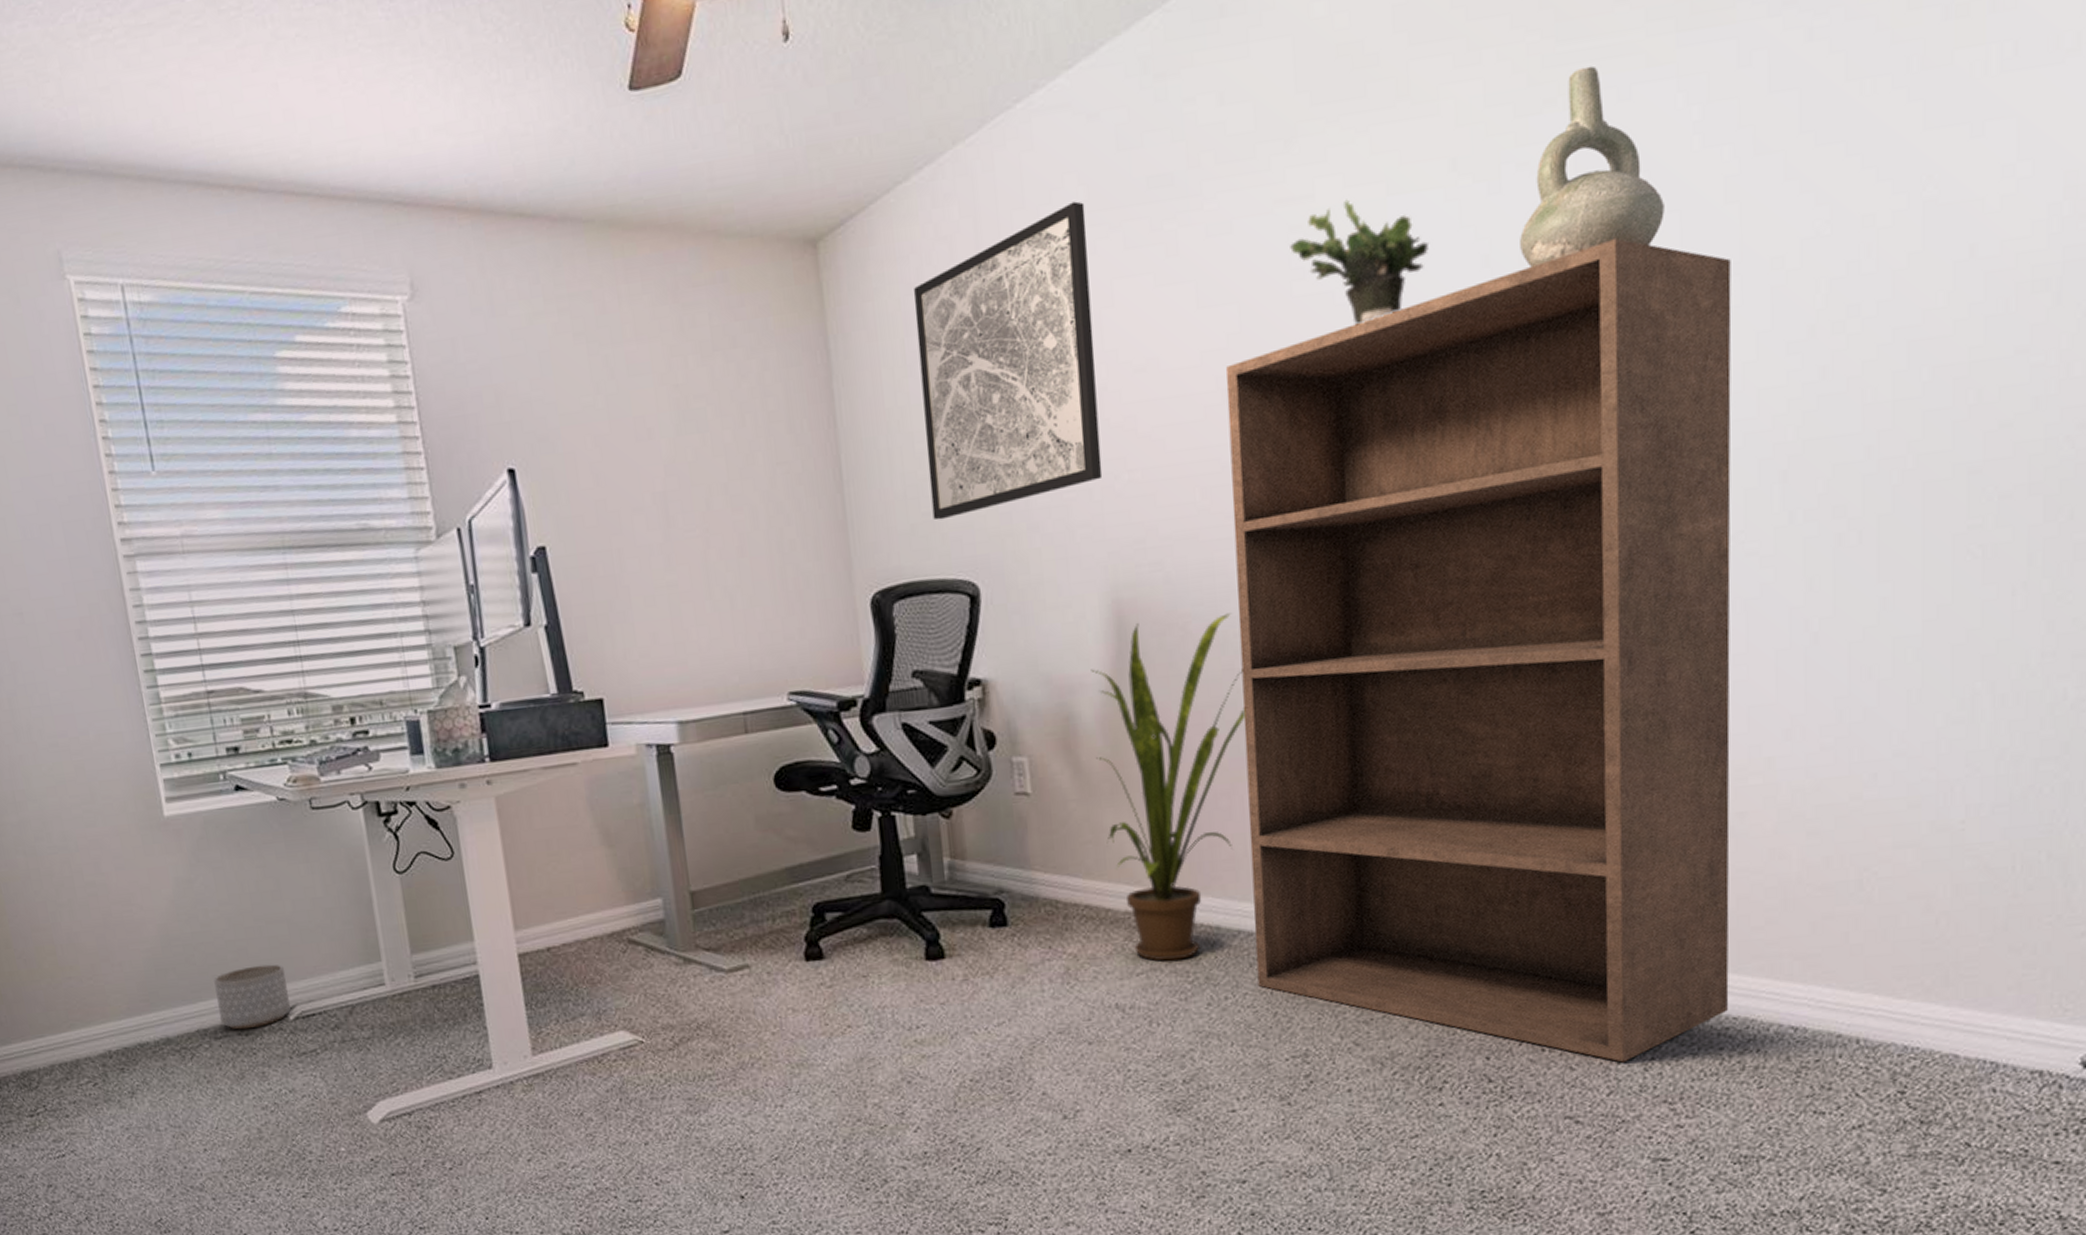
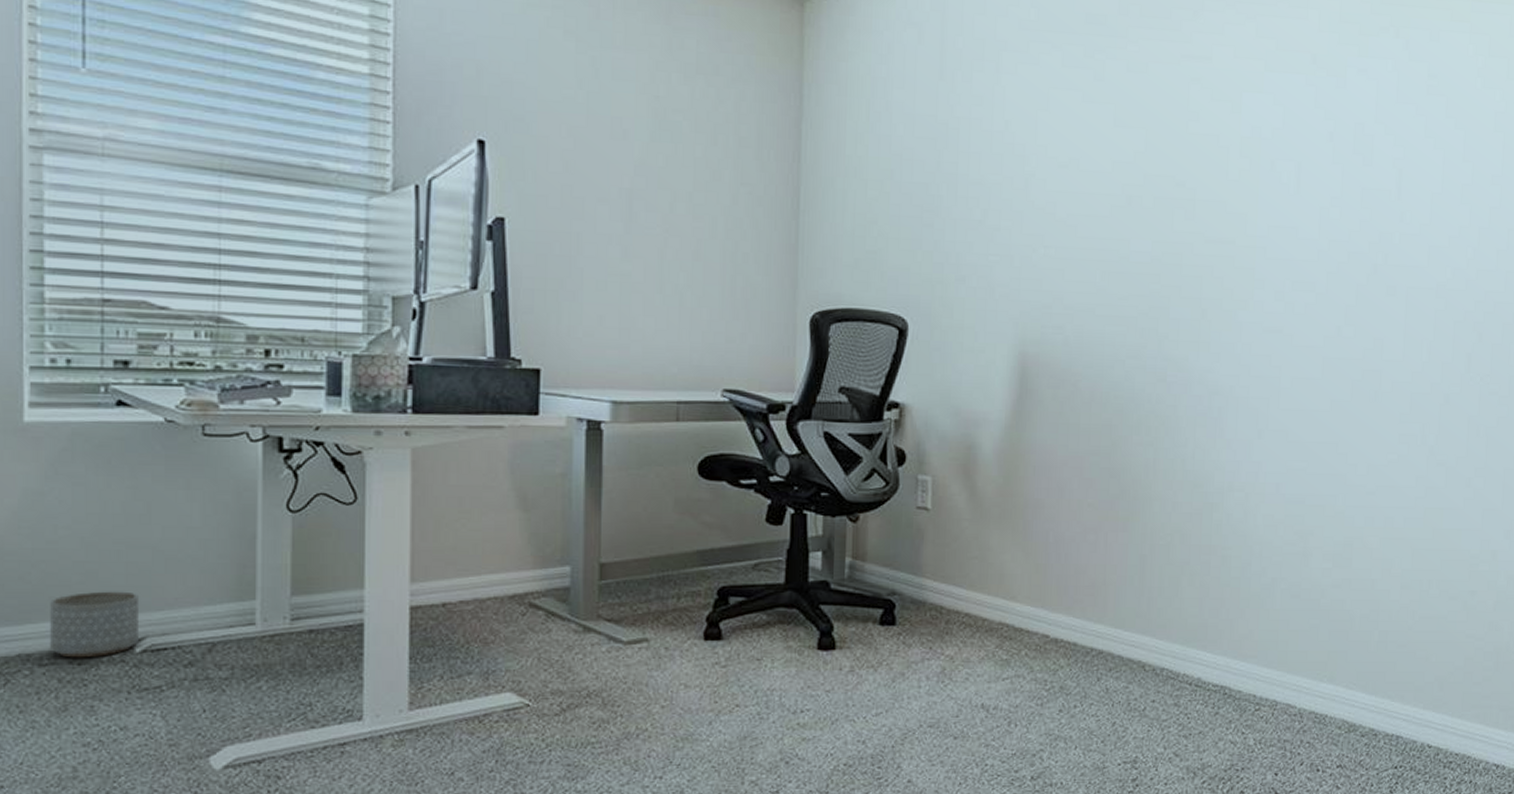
wall art: present [913,201,1103,521] -> none [875,19,1034,260]
house plant: present [1091,613,1246,962] -> none [990,375,1119,669]
bookshelf: present [1226,238,1732,1063] -> none [1102,140,1495,785]
potted plant: present [1290,199,1429,326] -> none [1190,67,1291,166]
decorative vase: present [1520,65,1665,267] -> none [1355,10,1455,150]

